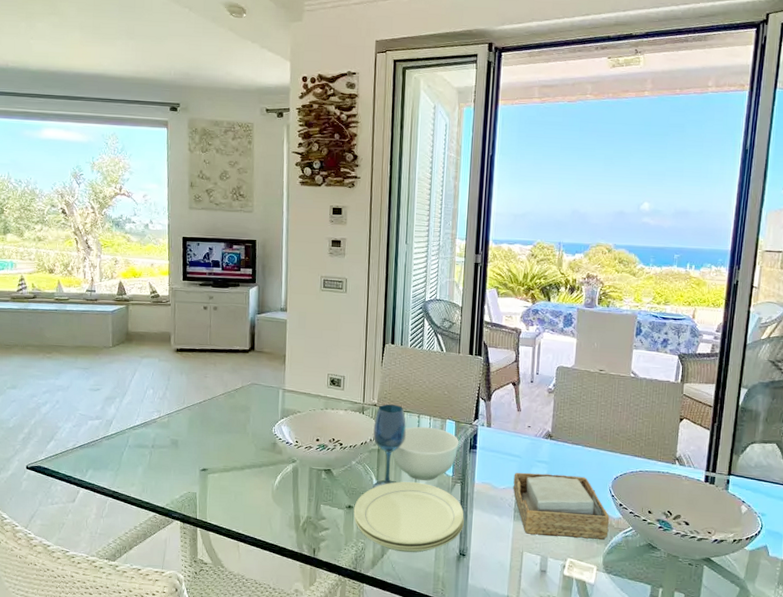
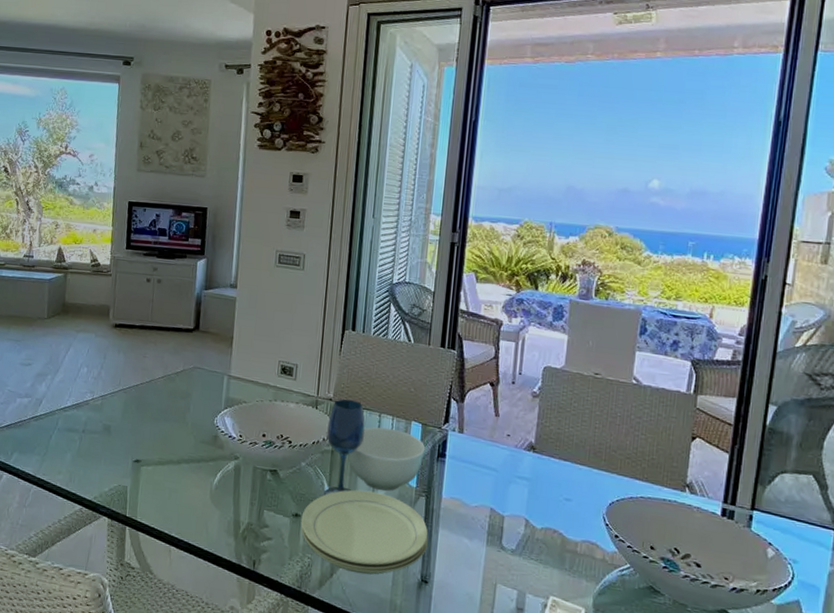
napkin holder: present [513,472,610,540] -> none [487,488,602,577]

